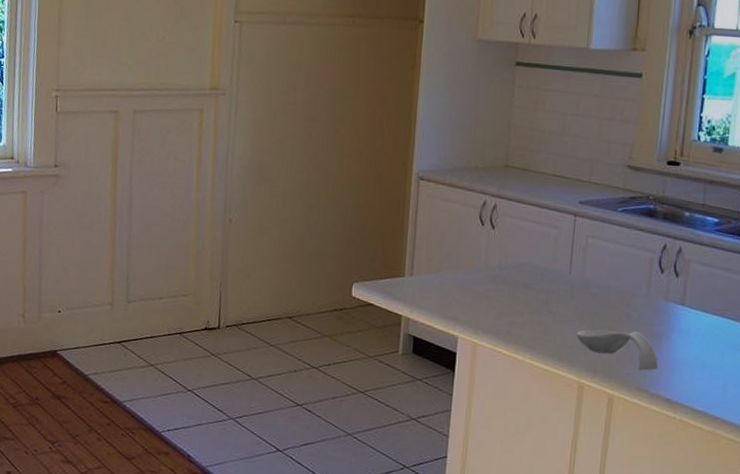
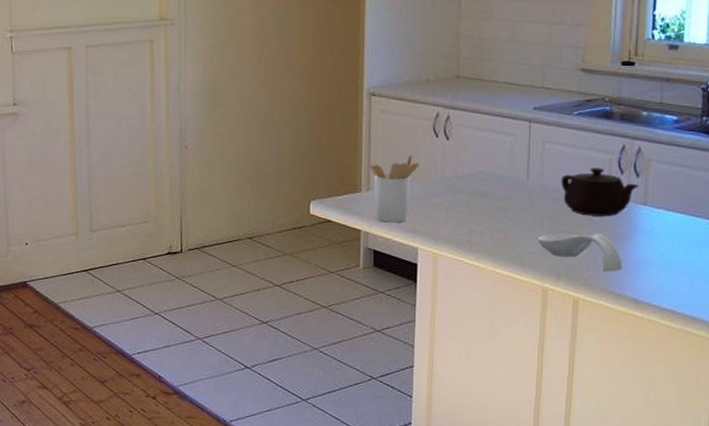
utensil holder: none [414,241,464,310] -> present [369,154,420,223]
teapot: none [602,265,678,315] -> present [561,167,639,217]

